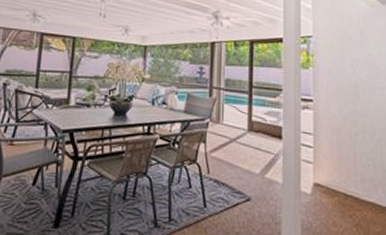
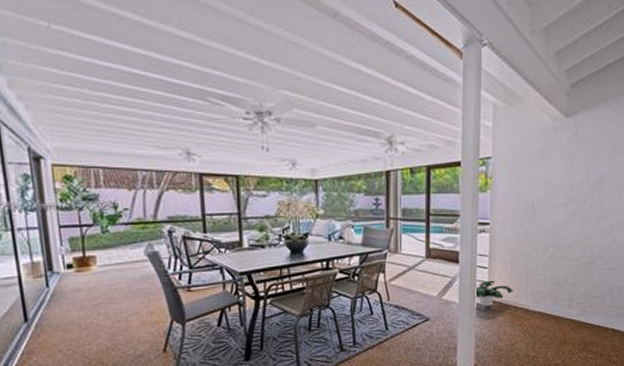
potted plant: none [299,161,341,190] -> present [474,280,513,306]

